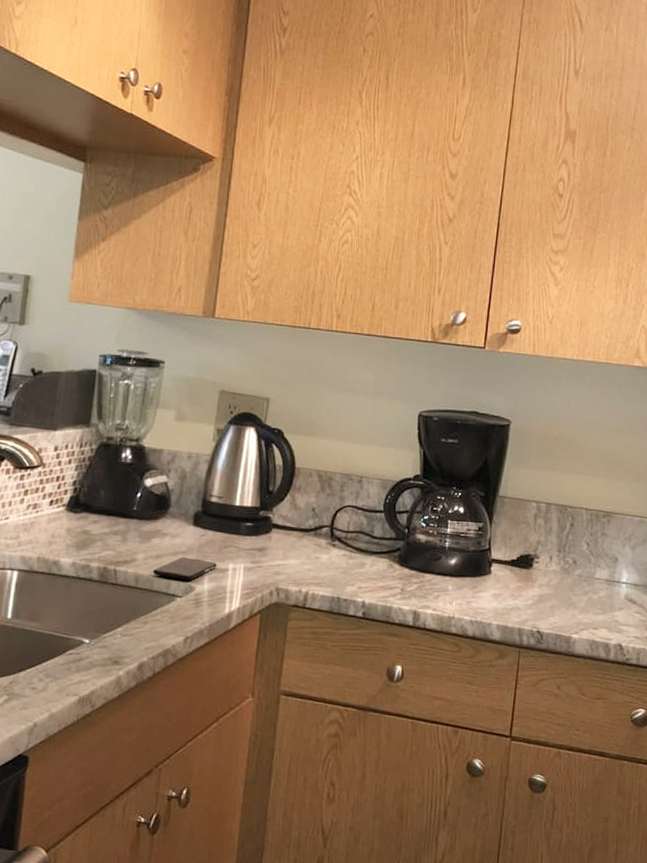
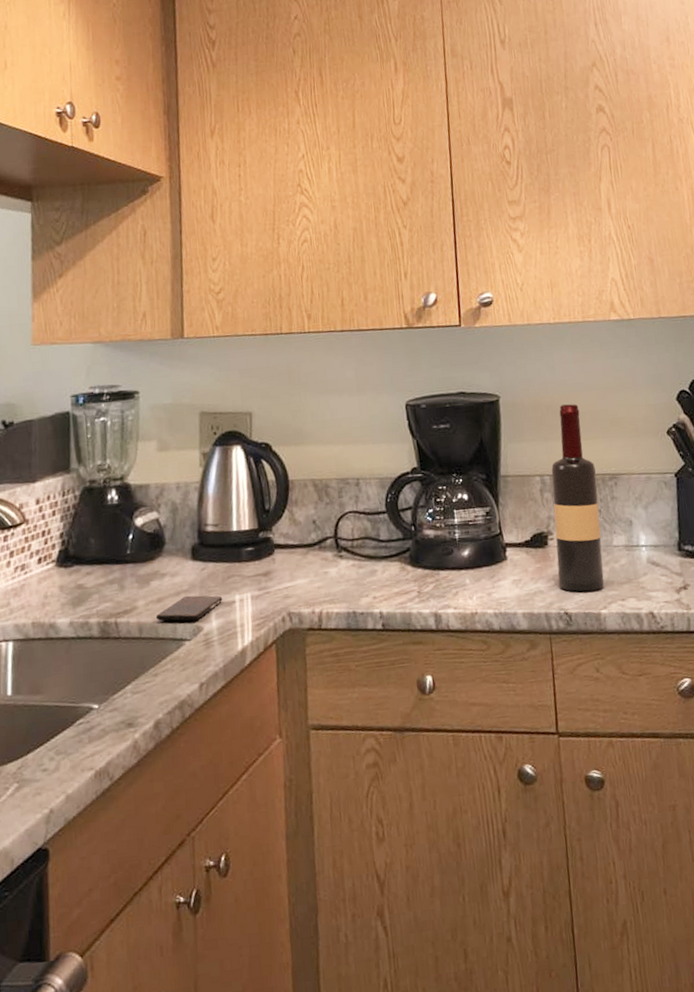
wine bottle: none [536,439,592,616] -> present [551,404,605,592]

